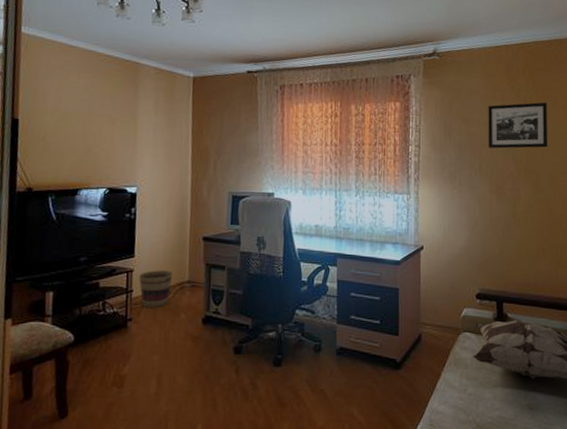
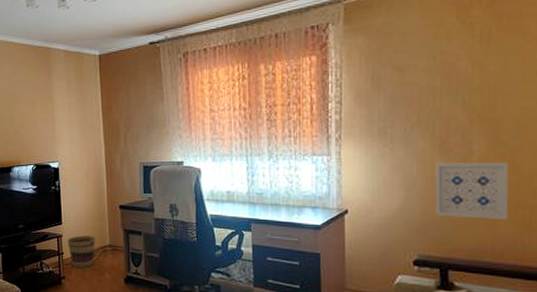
picture frame: present [488,102,548,149] -> none [428,34,514,97]
wall art: none [492,205,546,257] -> present [435,162,509,220]

